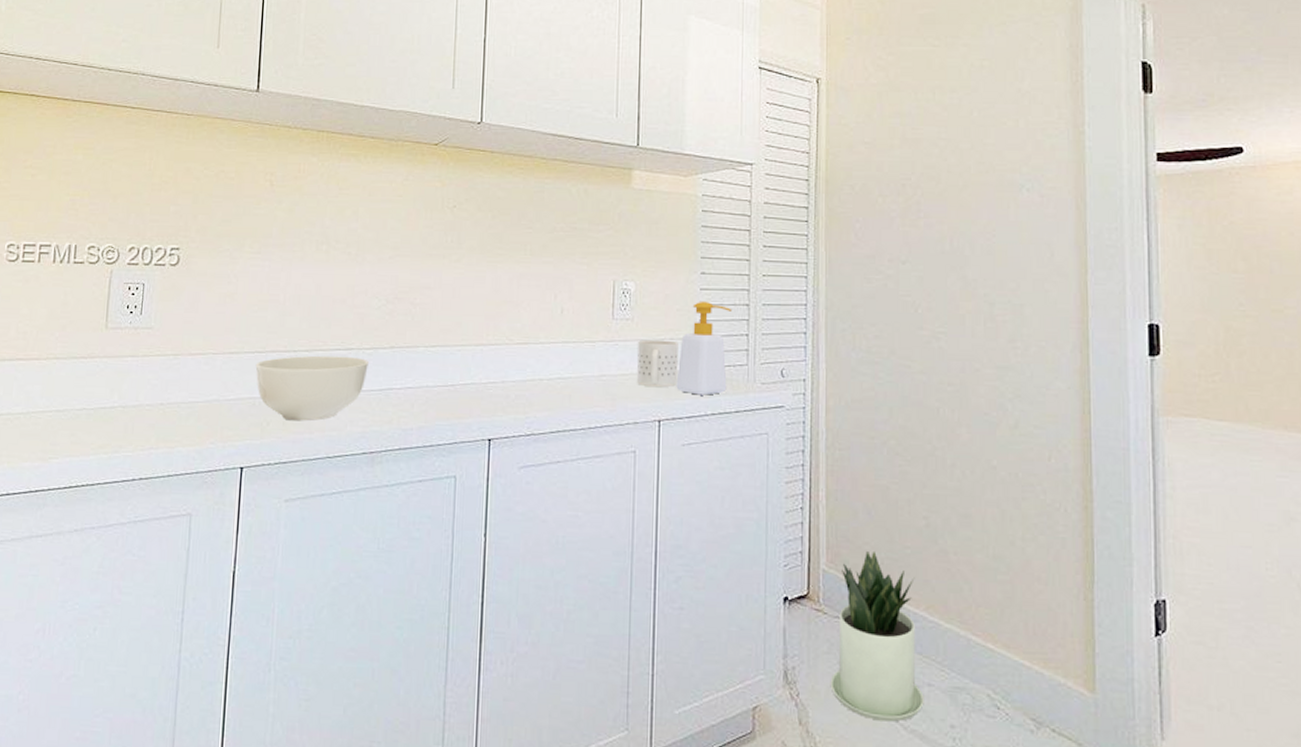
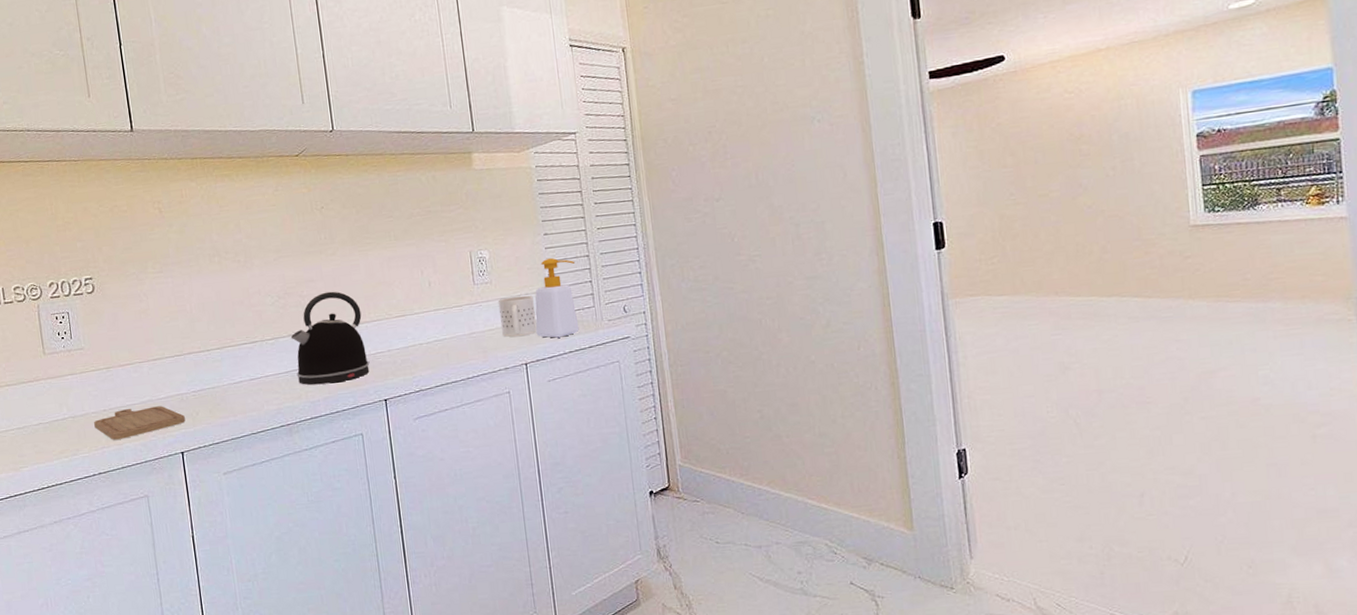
chopping board: none [146,406,253,442] -> present [94,406,186,440]
bowl: present [255,355,370,422] -> none [177,348,274,409]
kettle: none [391,303,479,411] -> present [290,291,370,386]
planter: present [830,550,924,722] -> none [695,444,774,577]

